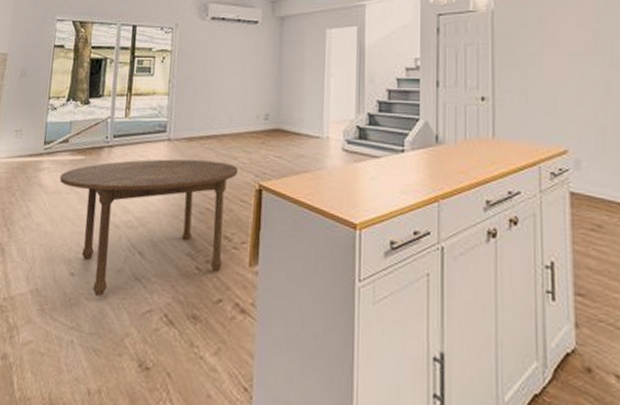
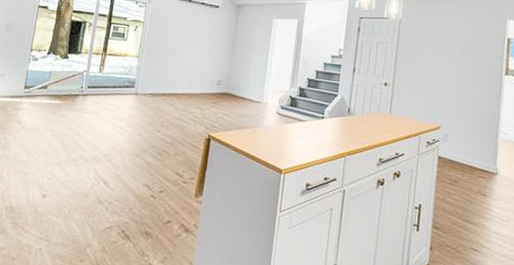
dining table: present [60,159,238,296] -> none [37,108,192,215]

